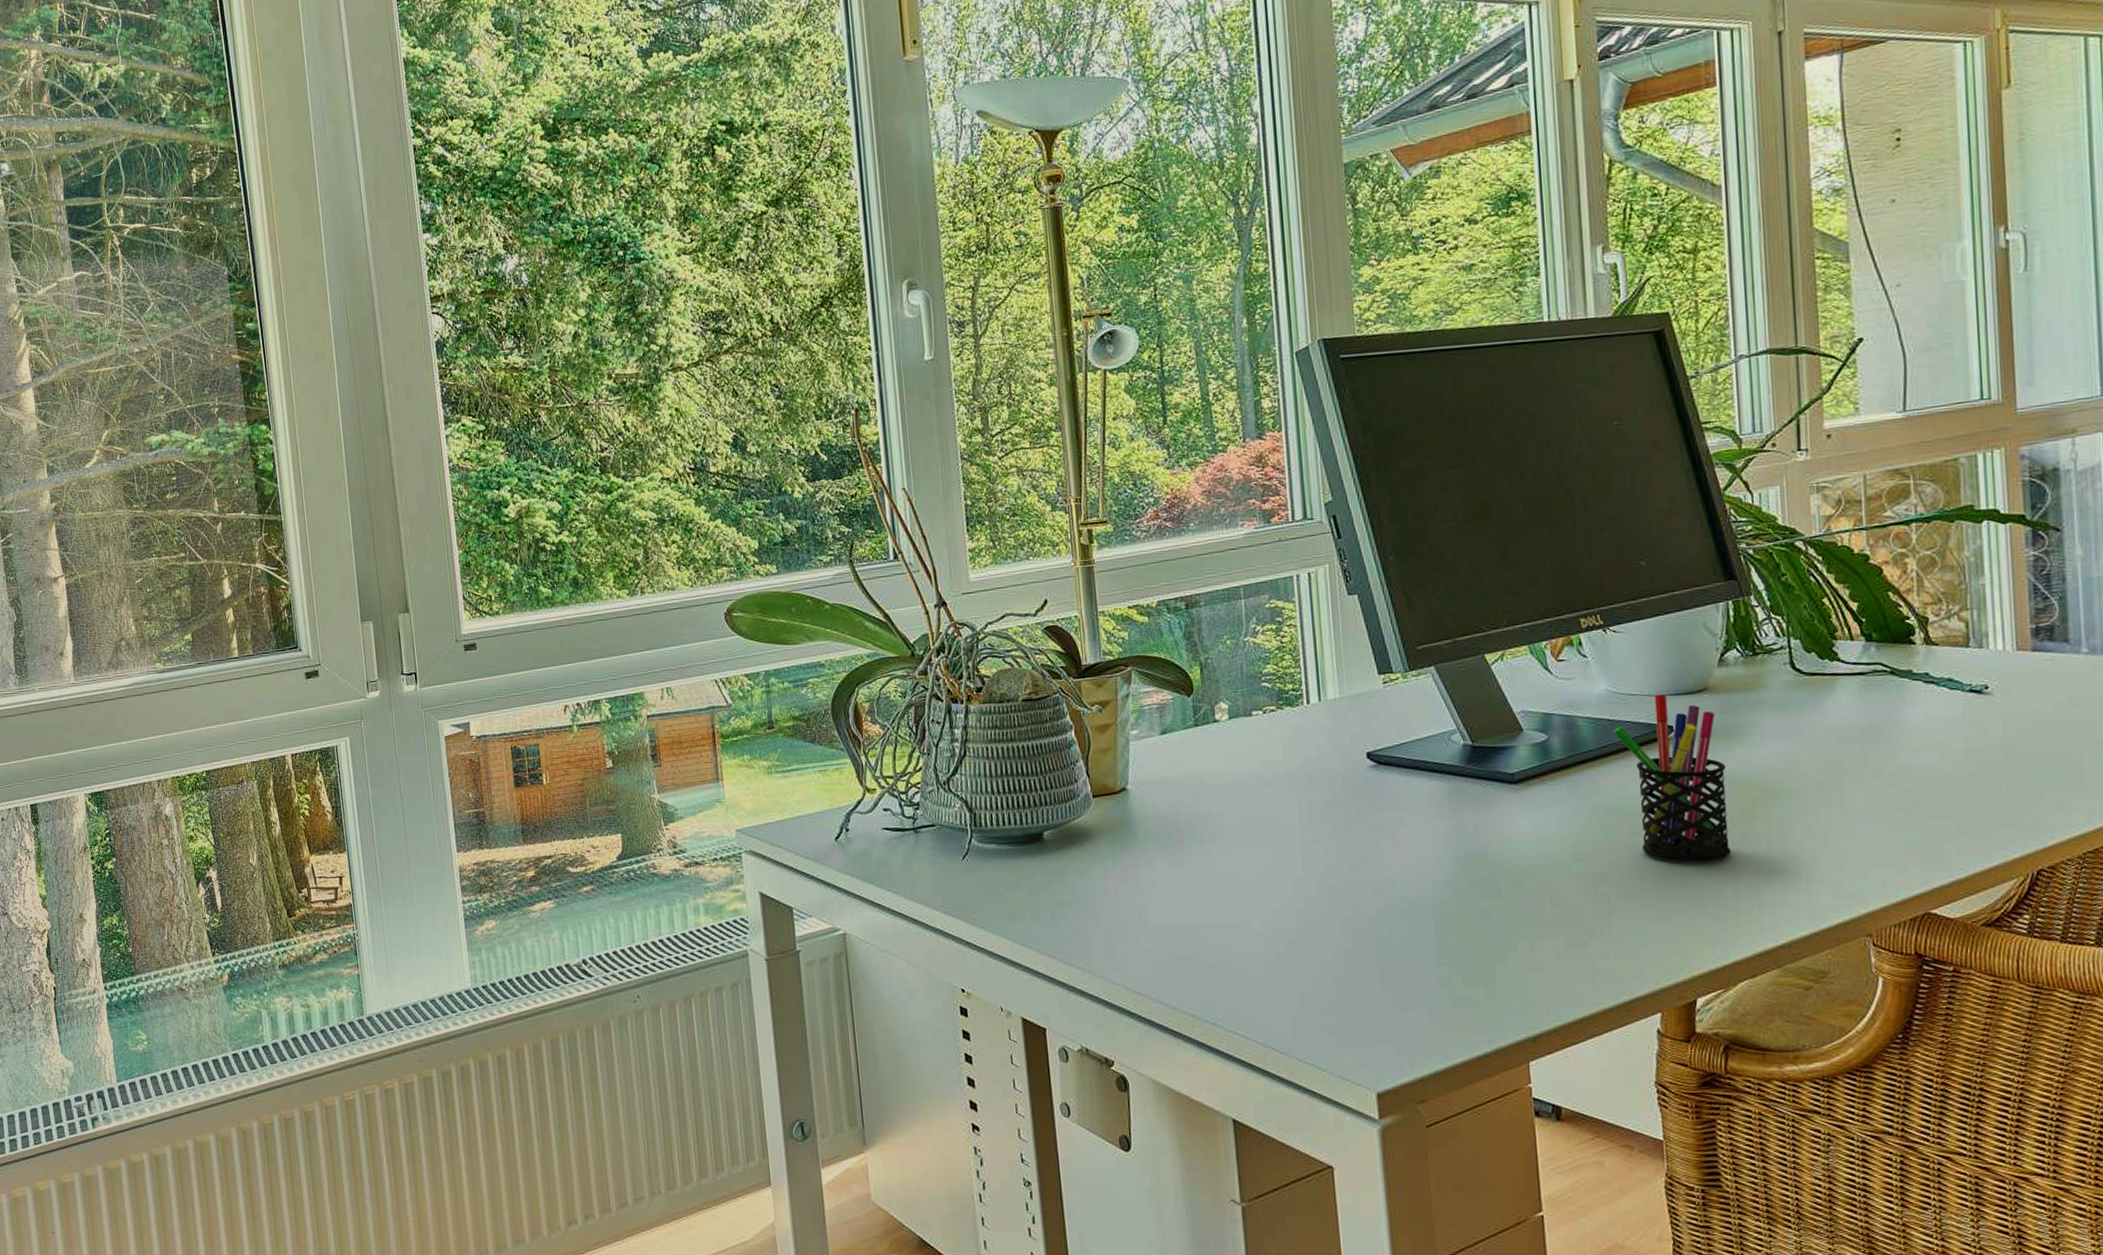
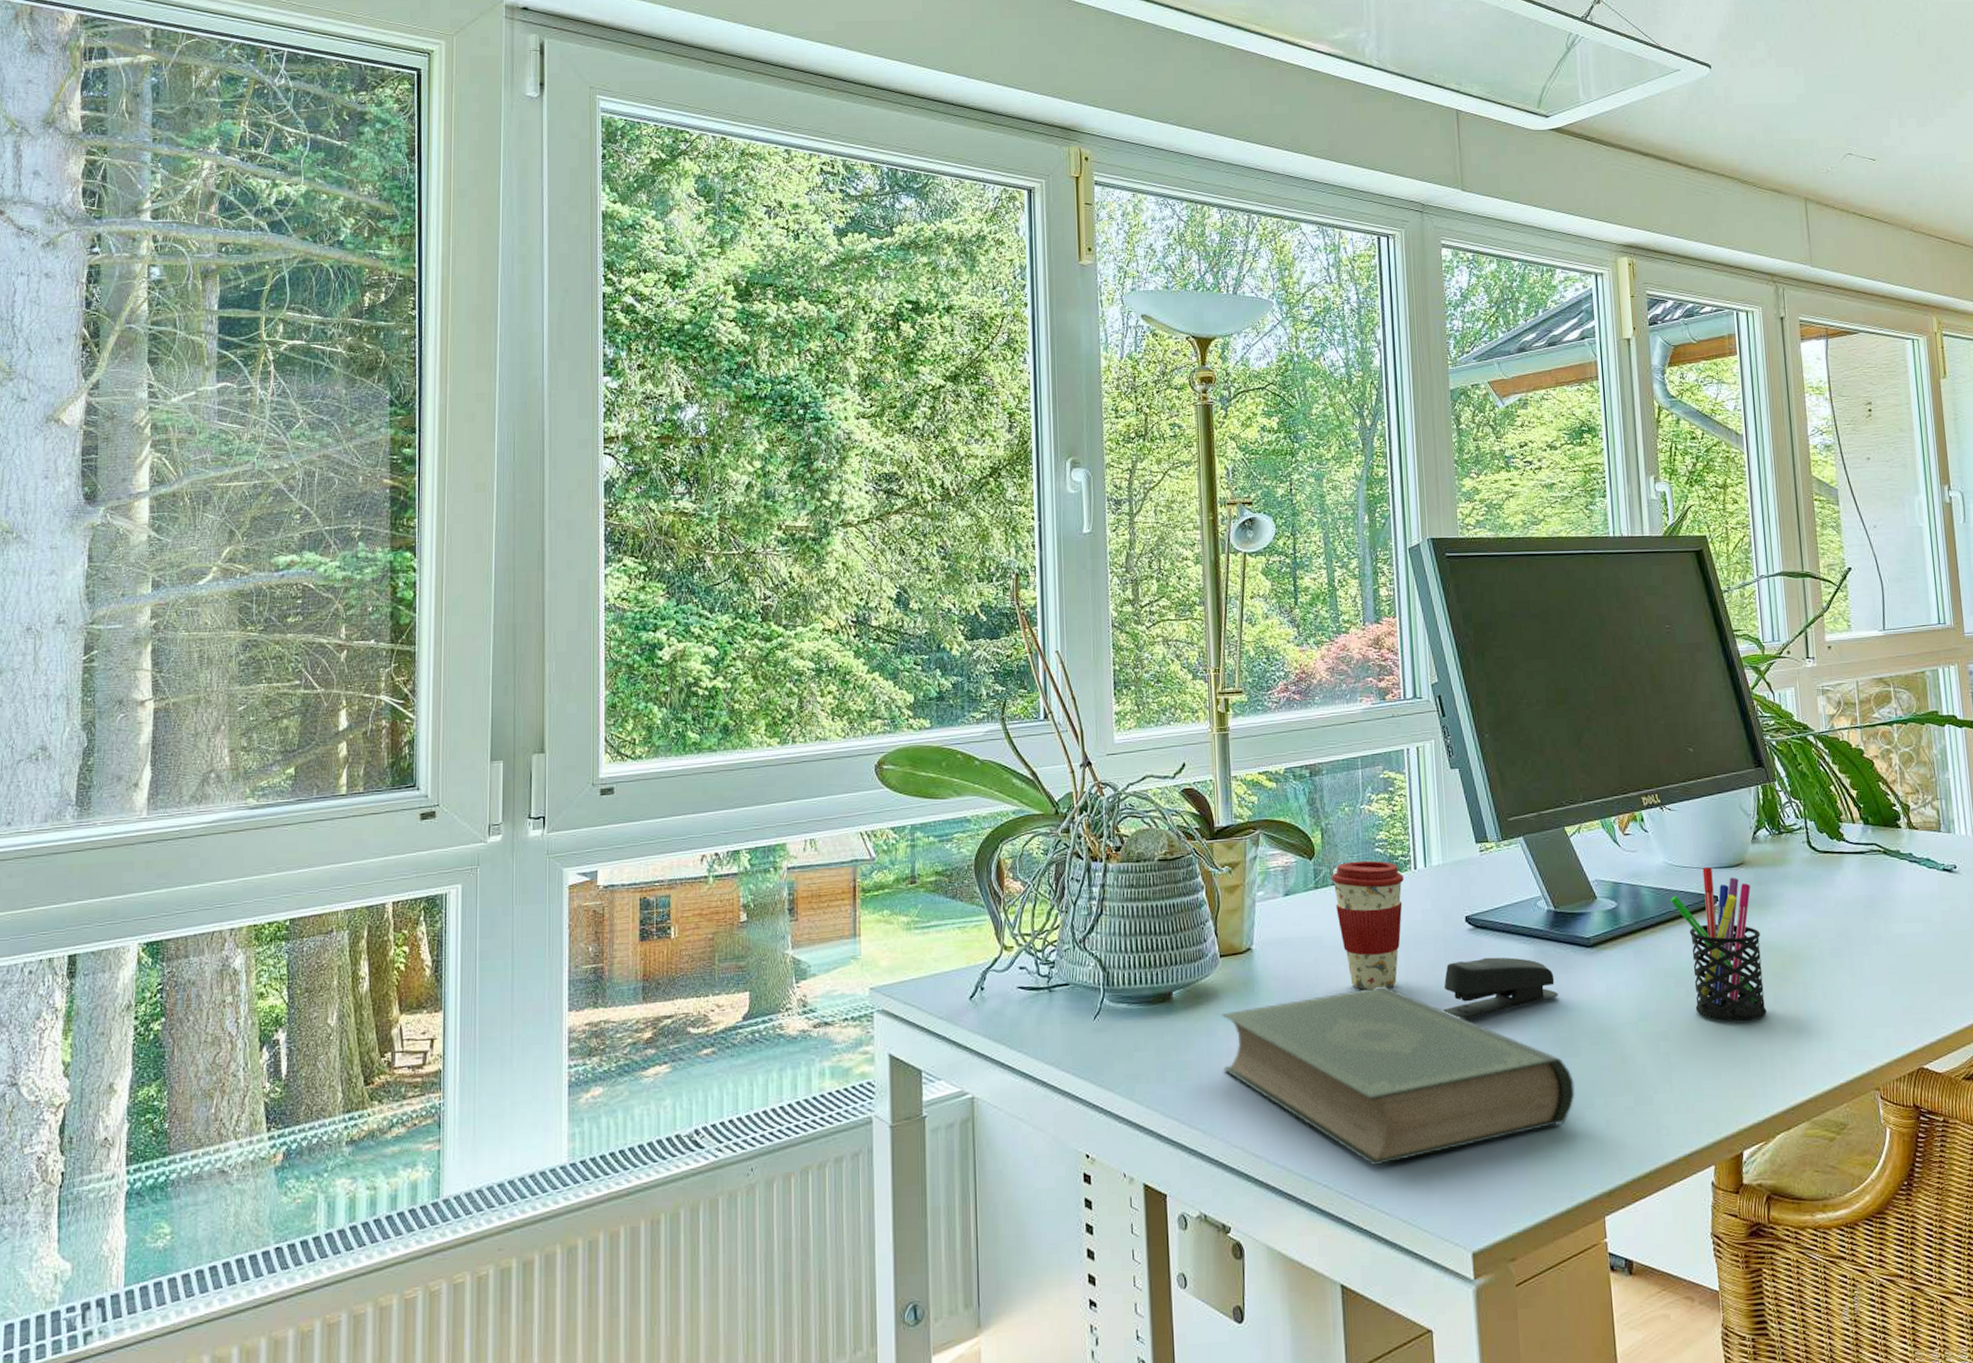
book: none [1096,825,1495,1006] -> present [1221,986,1575,1166]
coffee cup: none [1212,695,1295,829] -> present [1331,860,1404,990]
stapler: none [1341,794,1477,859] -> present [1443,957,1559,1019]

